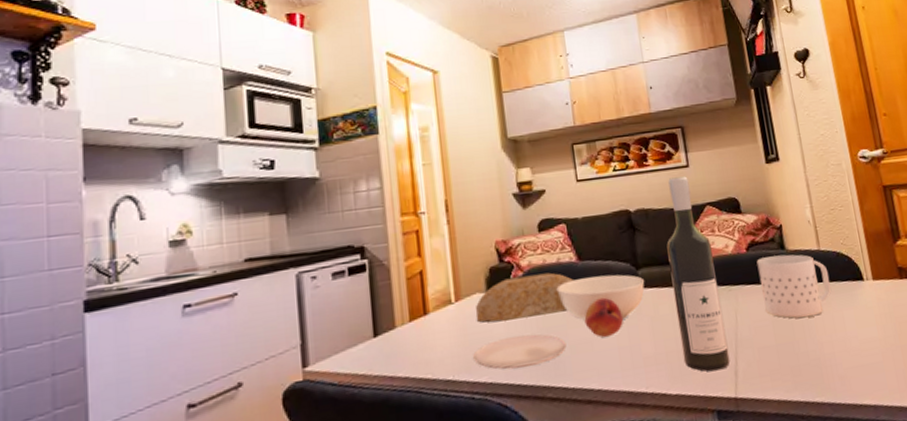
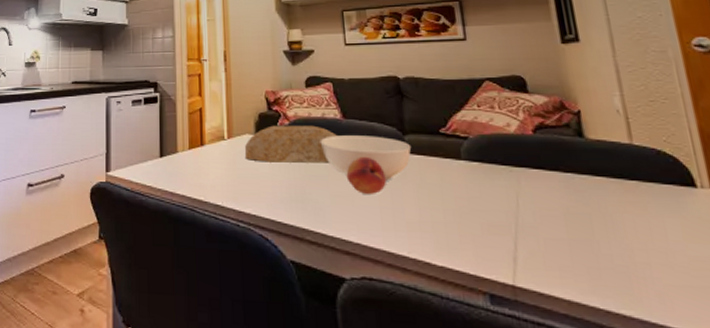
plate: present [473,334,567,370] -> none [240,177,327,208]
bottle: present [666,176,731,372] -> none [437,49,508,252]
mug: present [756,254,832,318] -> none [545,143,648,217]

